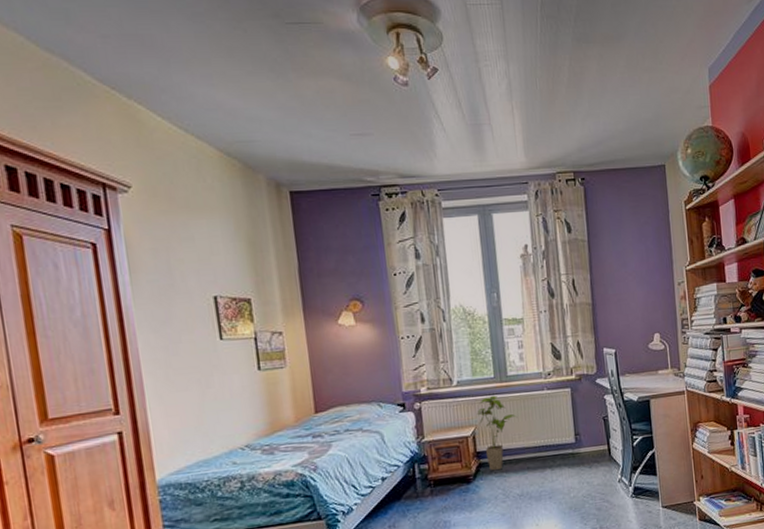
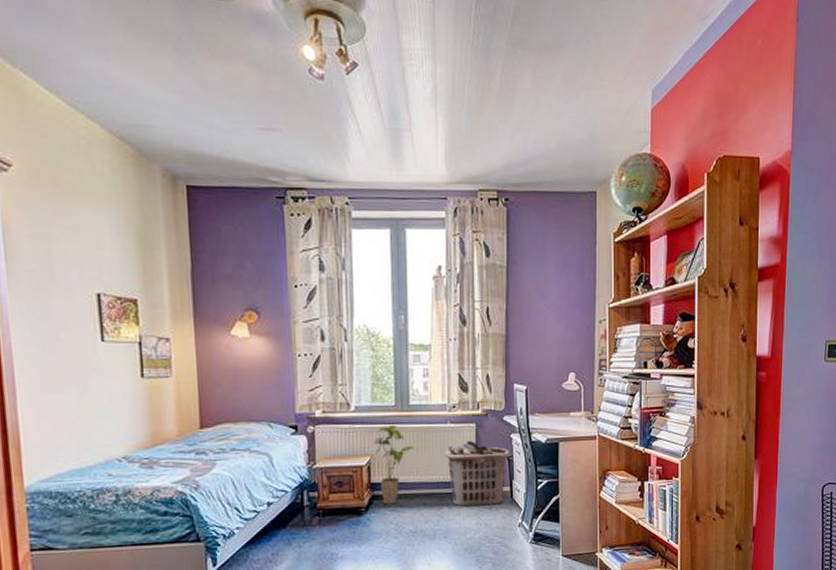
clothes hamper: none [543,404,605,467] -> present [445,440,509,506]

